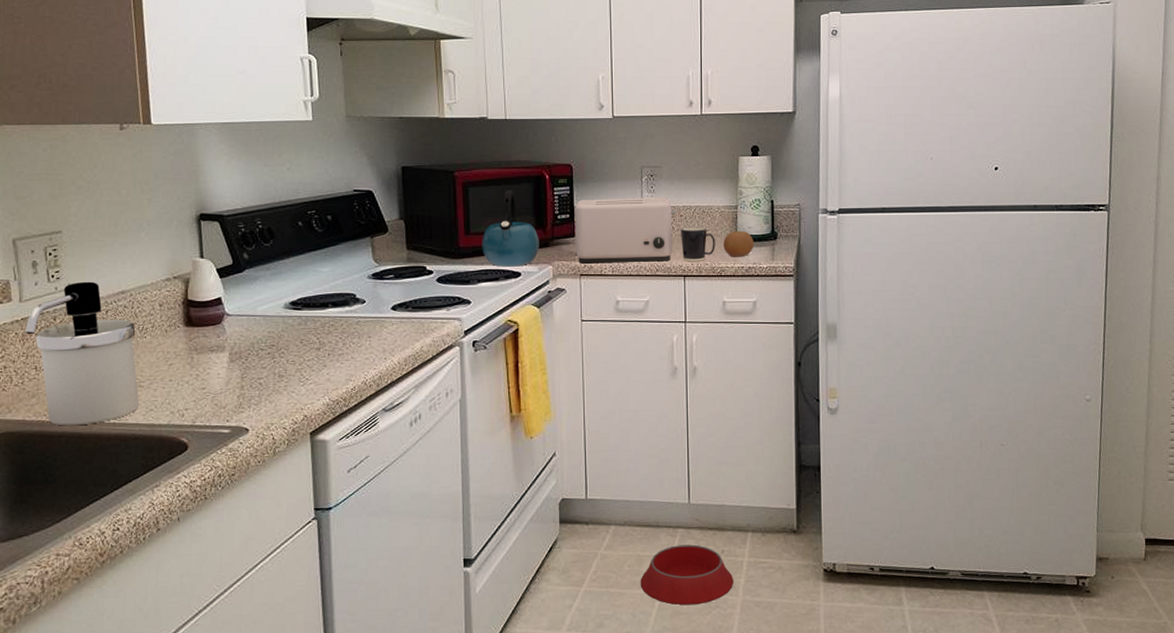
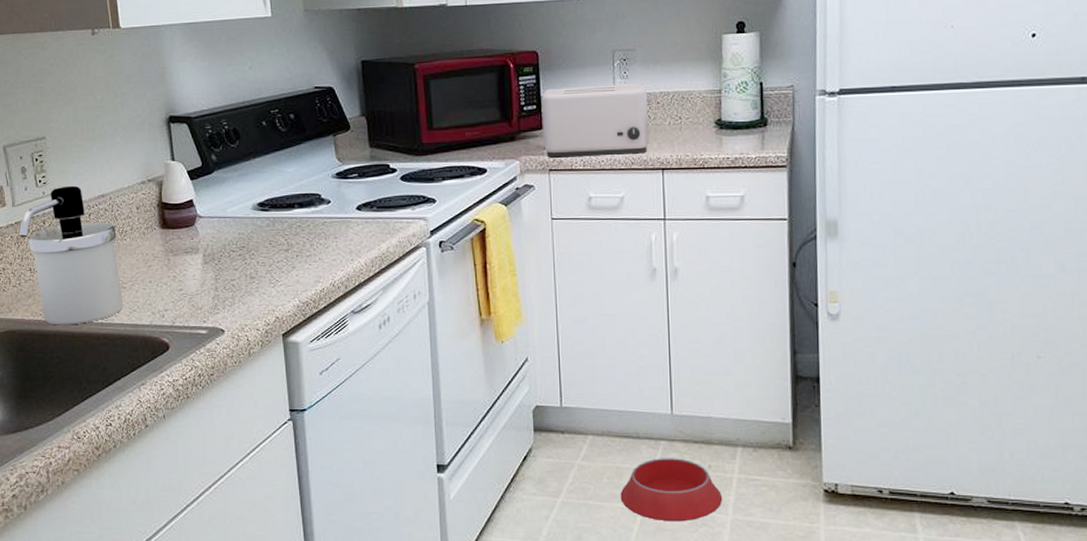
kettle: present [482,190,539,267] -> none [445,81,505,163]
mug: present [680,227,715,261] -> none [656,114,697,153]
fruit: present [723,230,754,257] -> none [706,117,741,147]

